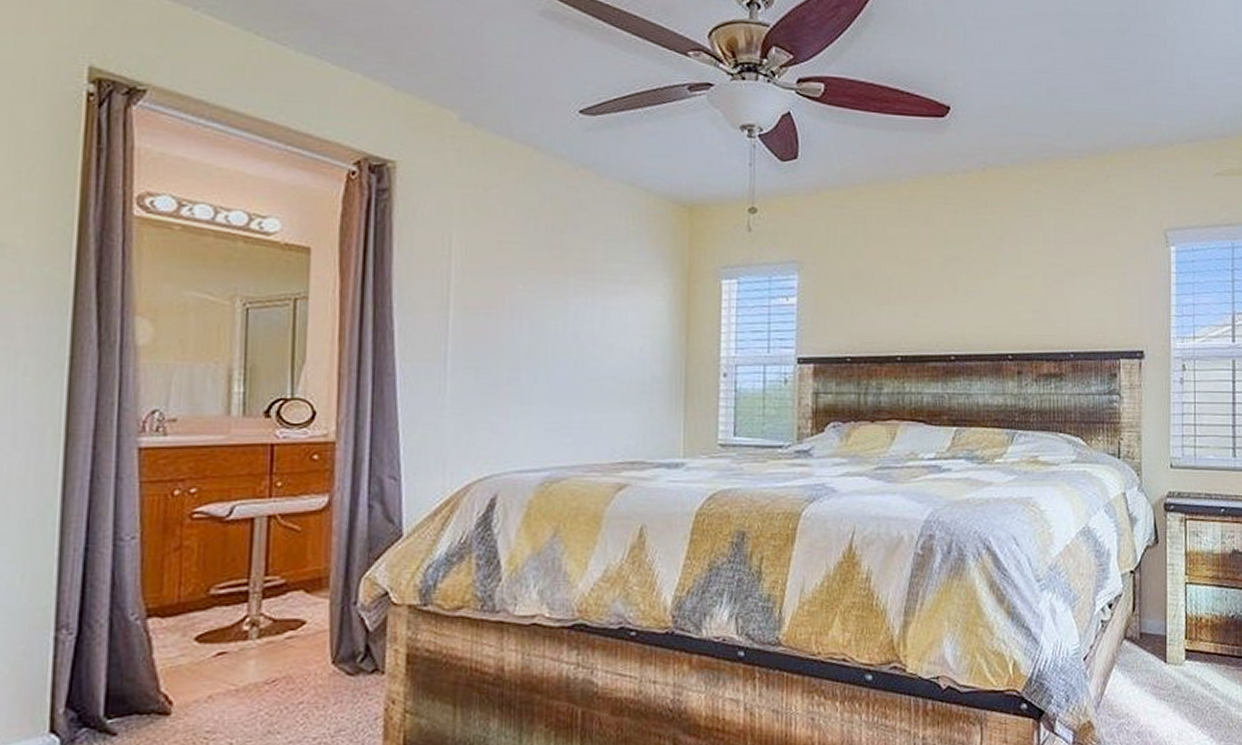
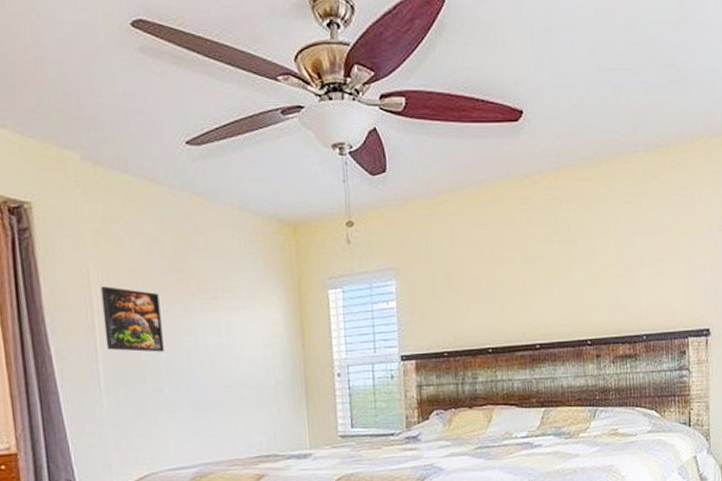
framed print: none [460,258,528,336] -> present [100,286,164,352]

